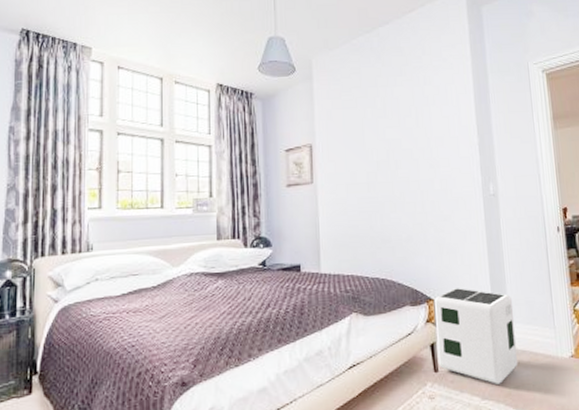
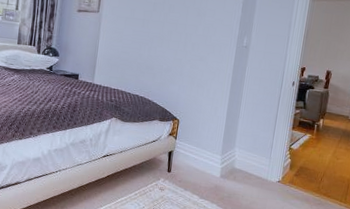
air purifier: present [433,288,518,384] -> none [172,114,242,190]

